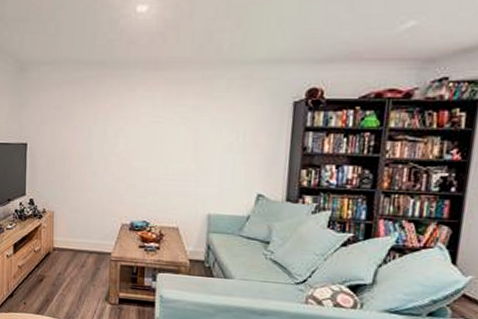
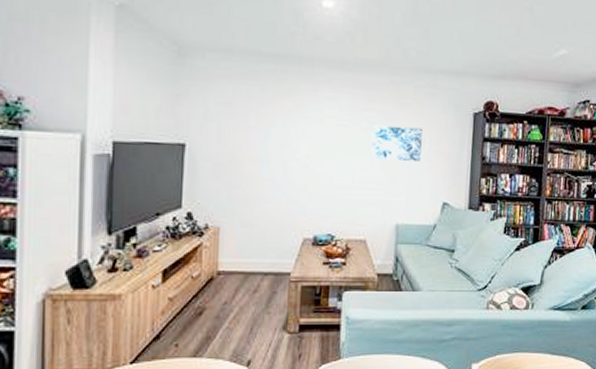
wall art: none [183,119,236,153] -> present [371,125,422,161]

